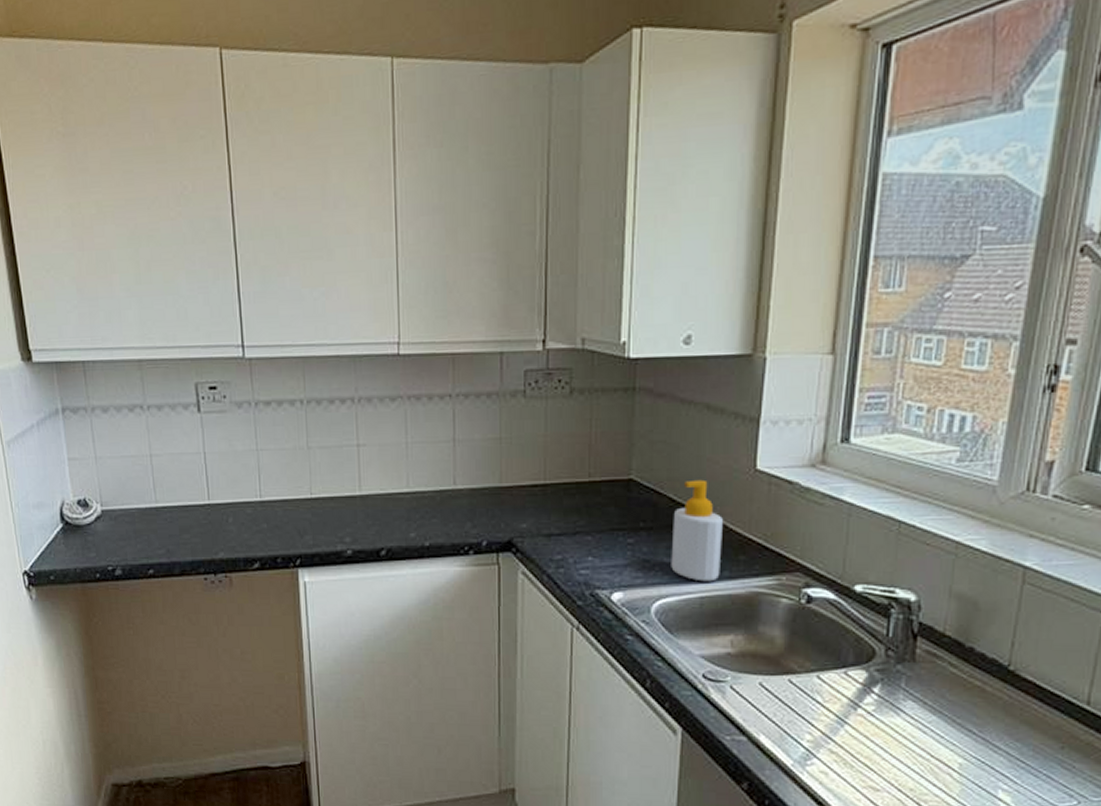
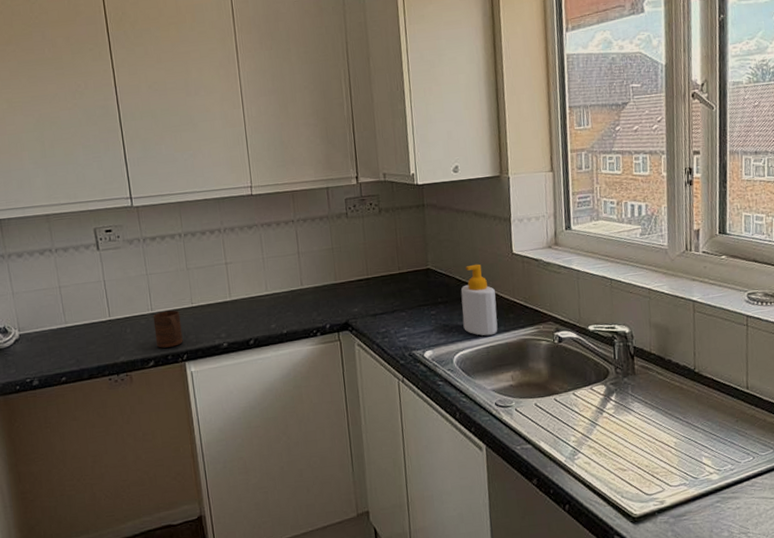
cup: none [261,500,297,547] -> present [153,310,183,348]

